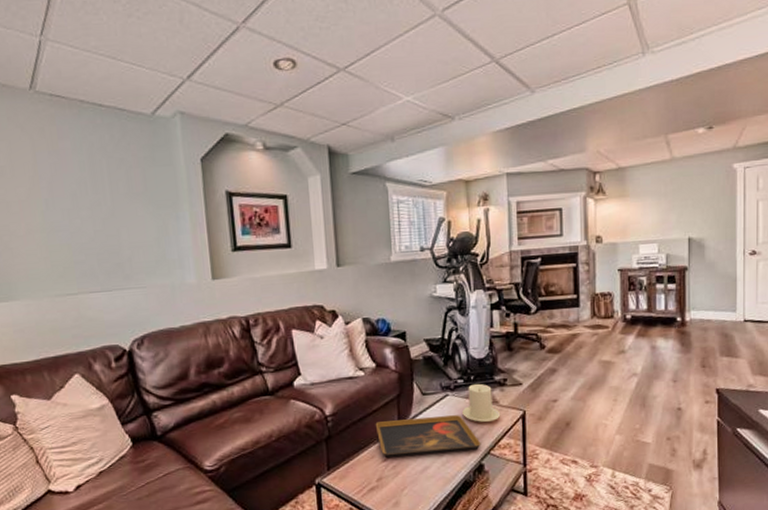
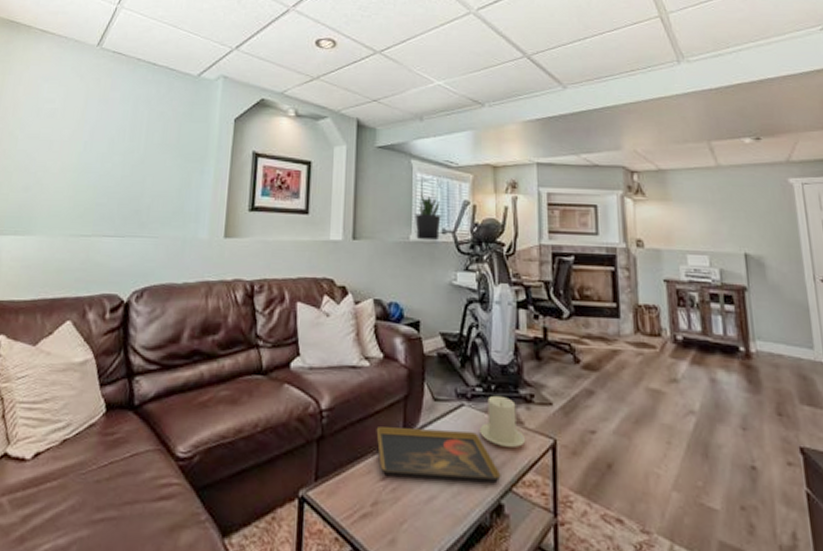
planter: none [394,214,419,260] -> present [415,192,441,241]

